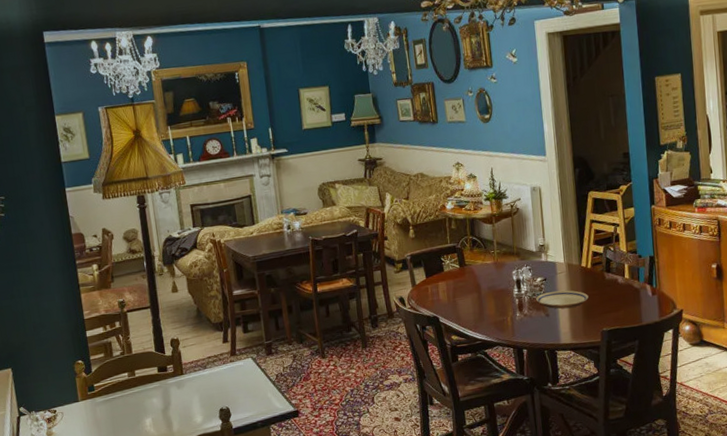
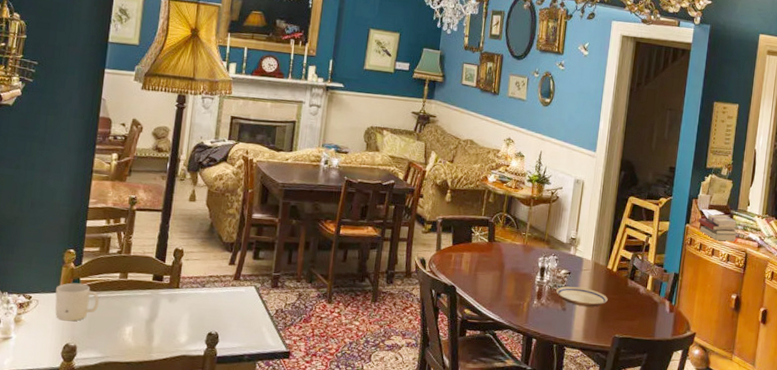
mug: none [74,388,117,426] -> present [55,282,100,322]
books: none [663,188,705,215] -> present [698,214,737,242]

